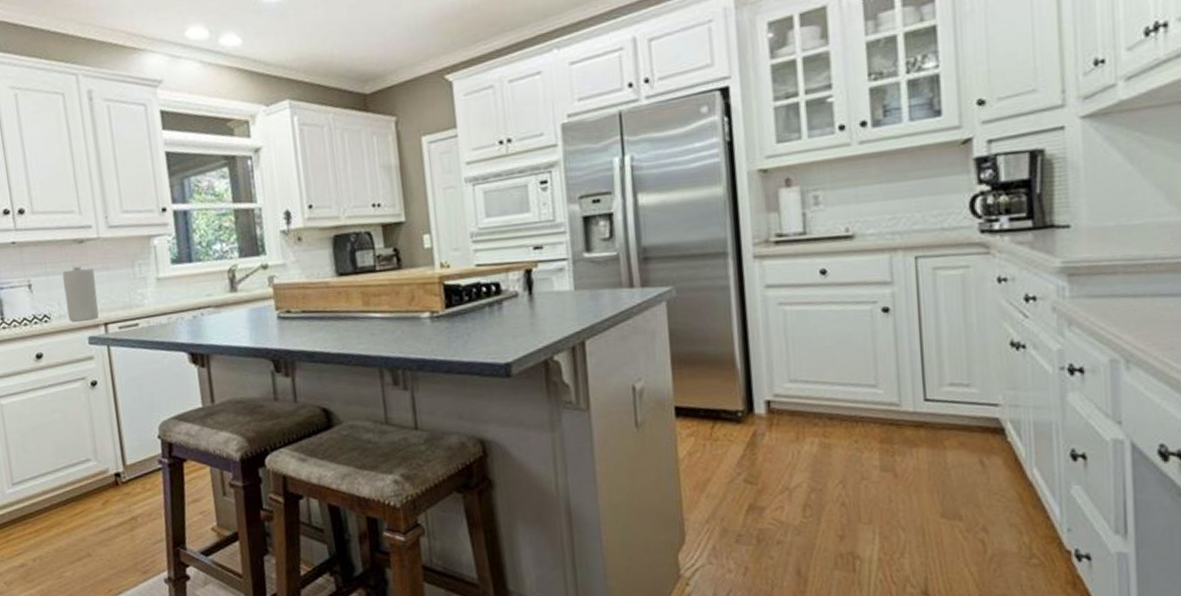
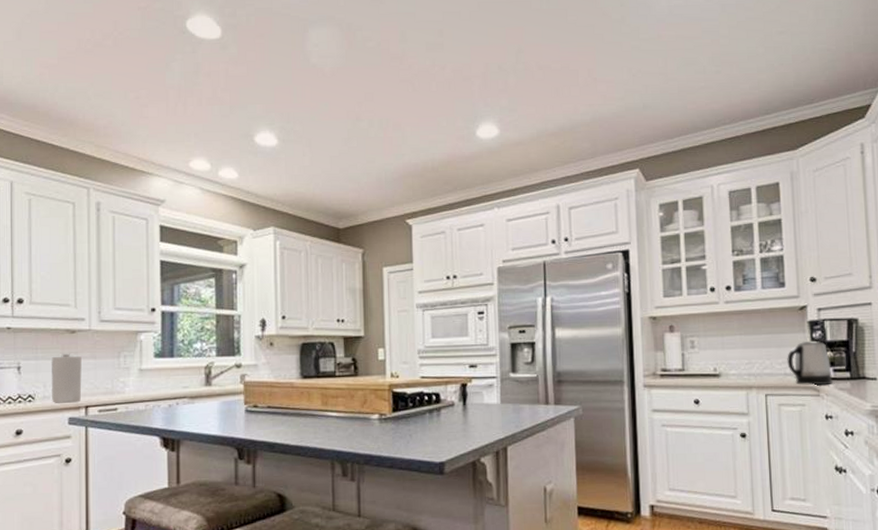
kettle: none [944,183,1008,242] -> present [787,340,833,386]

